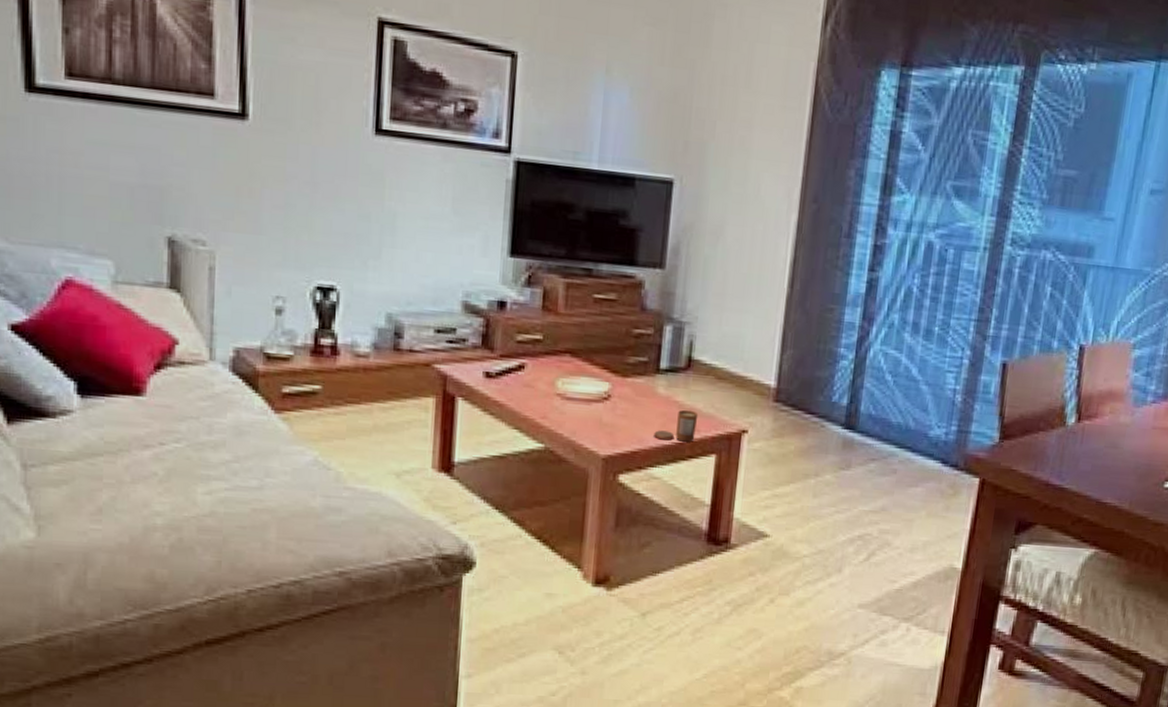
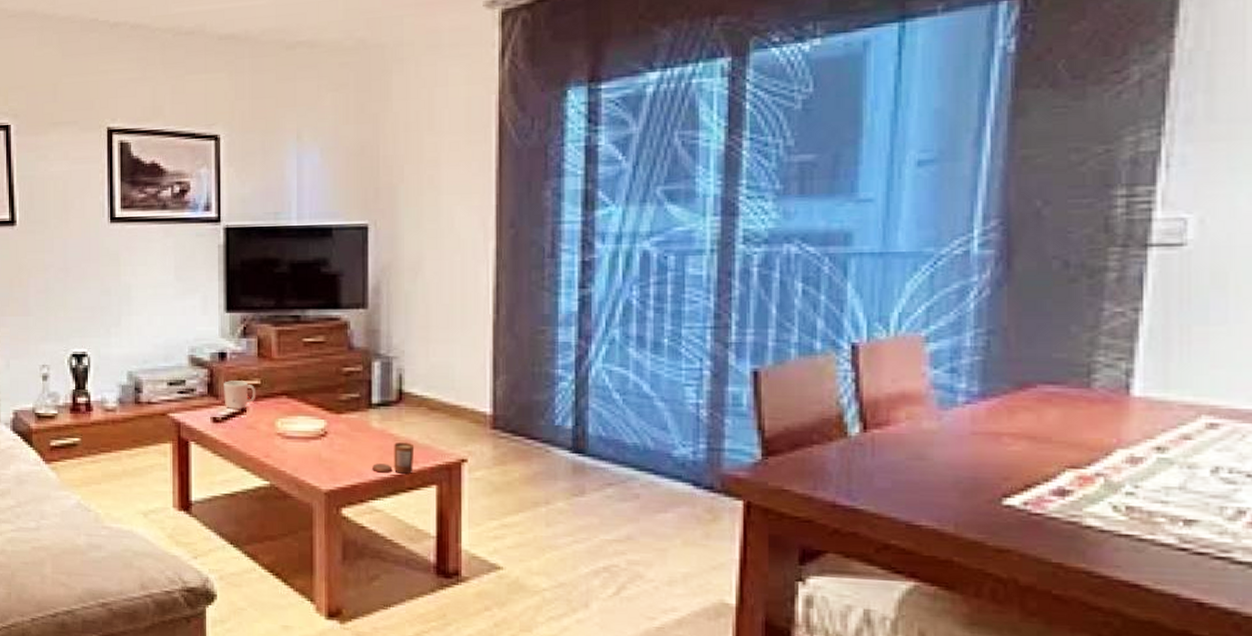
mug: none [499,333,537,365] -> present [224,380,256,409]

